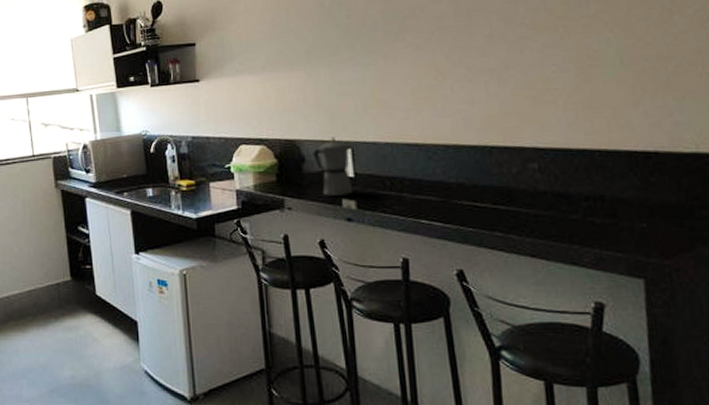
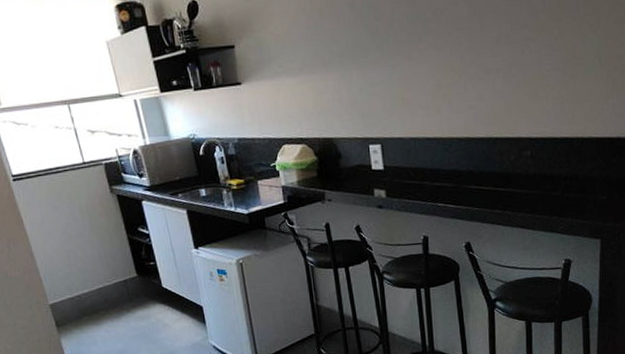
coffeepot: present [313,137,354,196] -> none [348,134,383,187]

